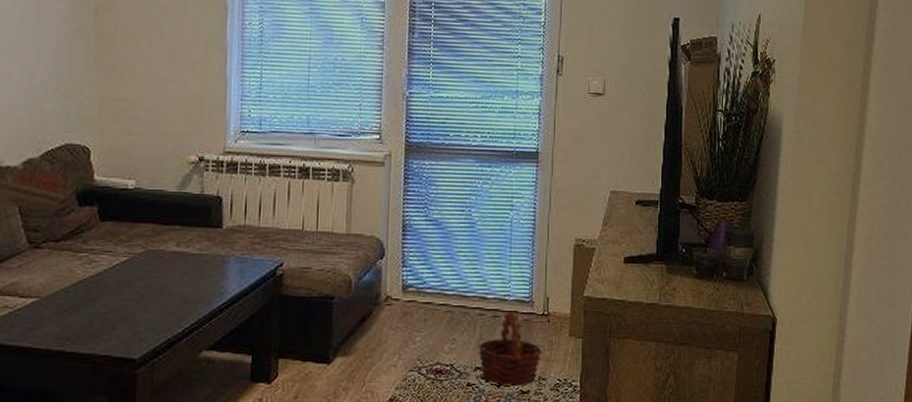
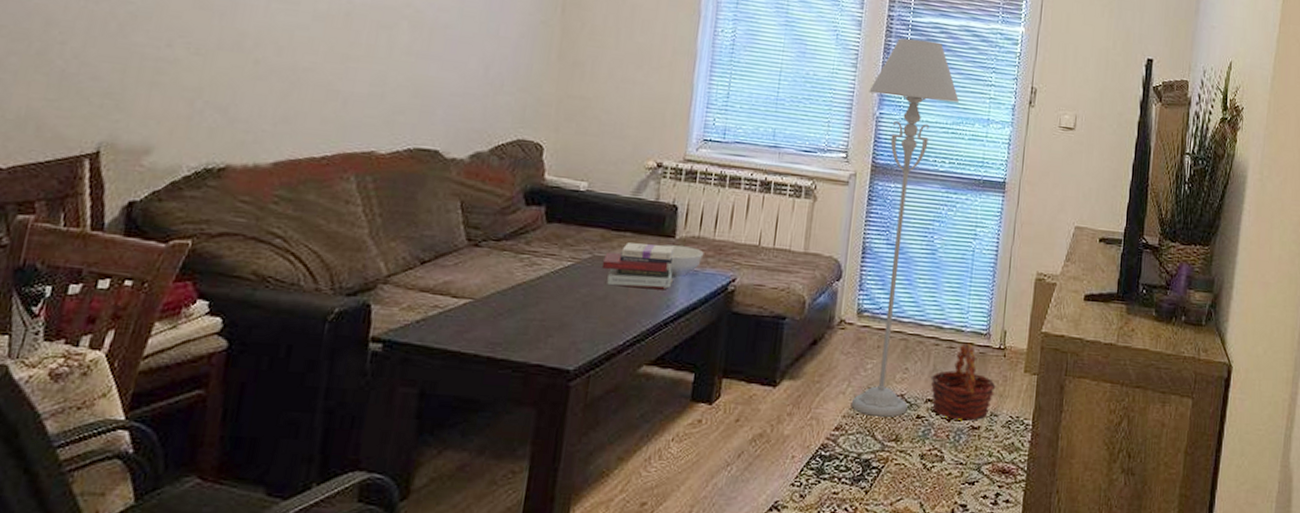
books: none [155,235,223,279] -> present [601,242,675,290]
bowl: none [213,235,251,264] -> present [665,244,704,277]
floor lamp: none [397,16,486,386] -> present [851,38,959,417]

